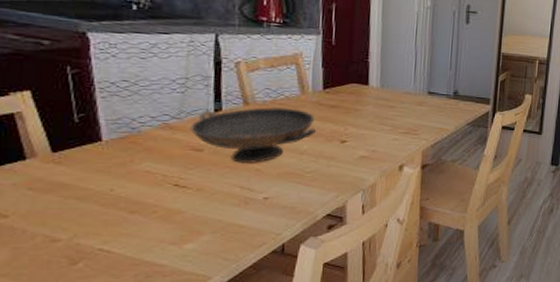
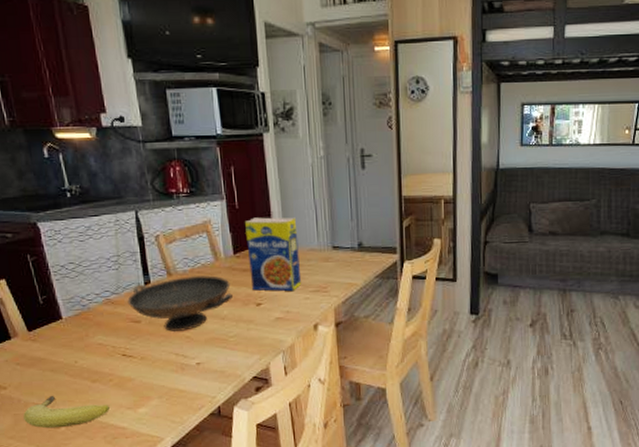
fruit: none [26,226,148,265] -> present [23,395,110,429]
legume: none [338,56,395,132] -> present [245,217,302,292]

